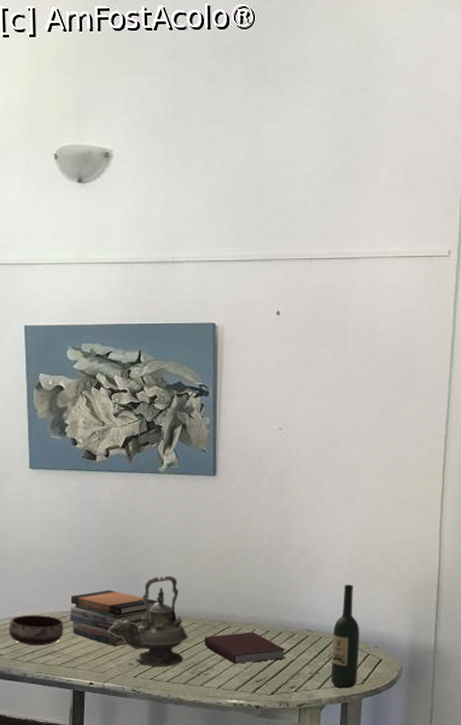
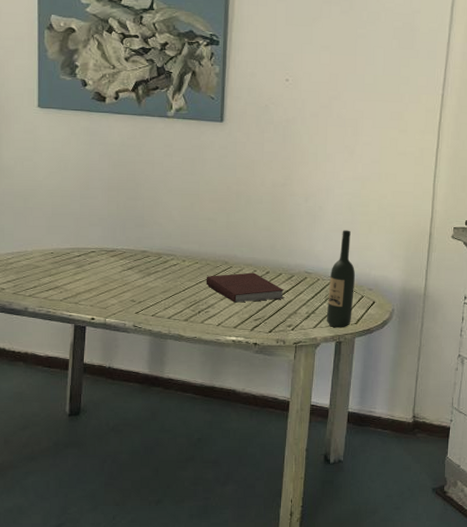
bowl: present [9,615,64,646] -> none [11,251,67,281]
book stack: present [69,590,158,647] -> none [73,228,162,284]
teapot: present [108,576,189,667] -> none [111,216,191,305]

